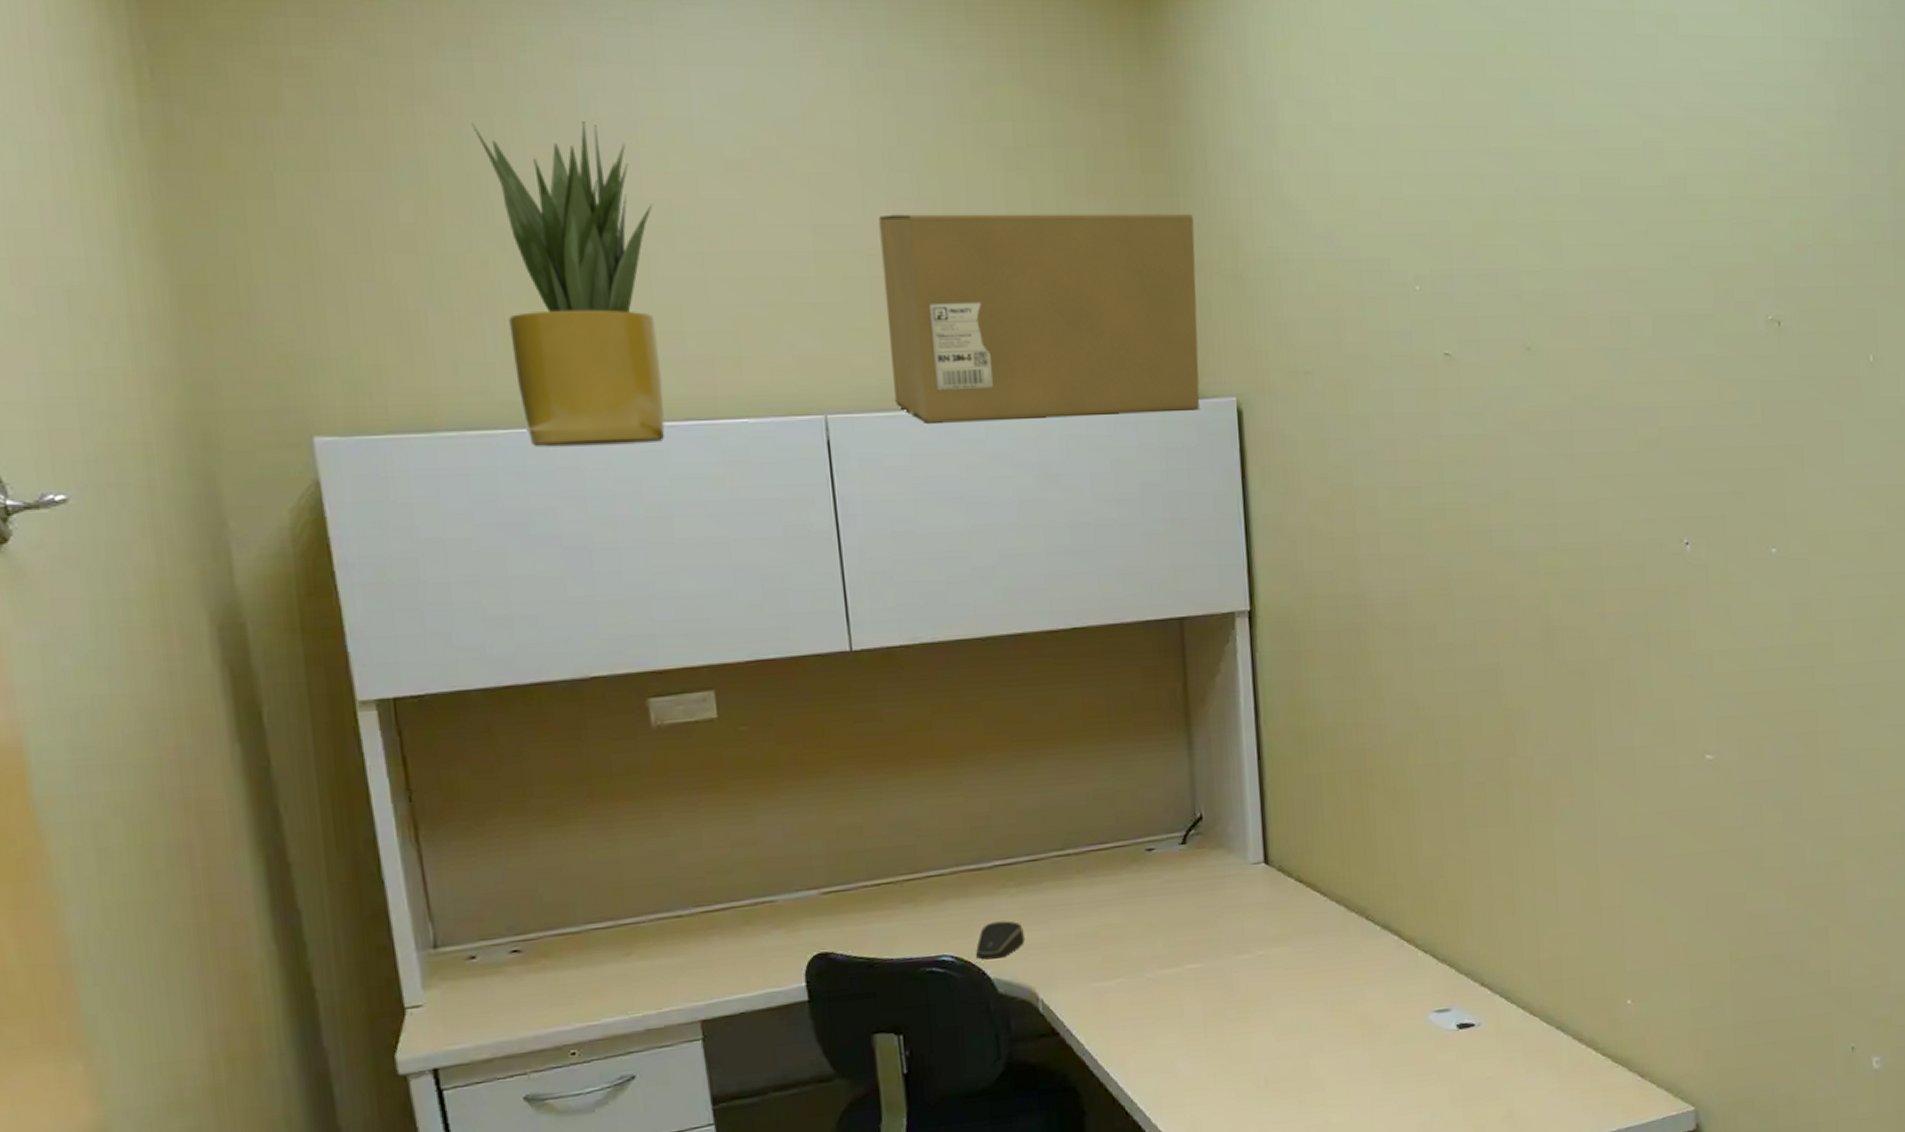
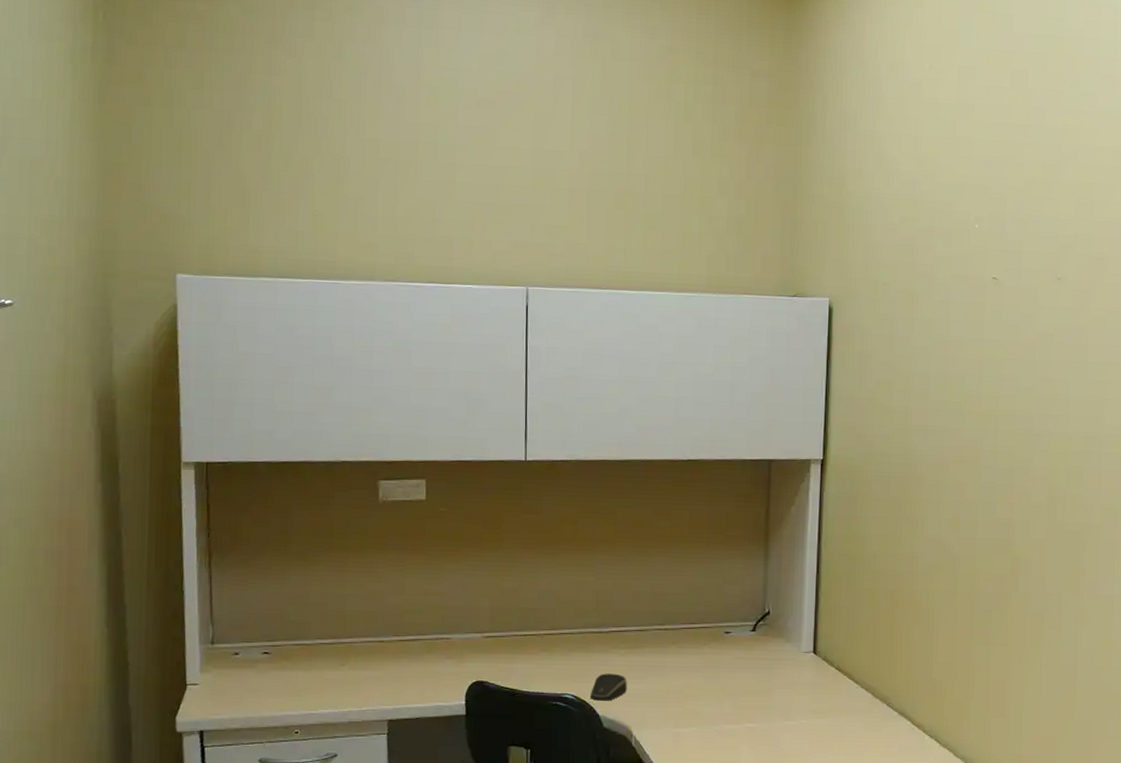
planter: present [471,121,666,448] -> none [308,62,425,298]
box: present [878,213,1200,425] -> none [578,145,811,306]

